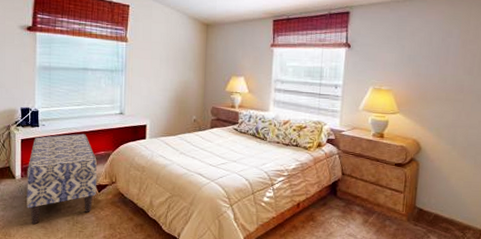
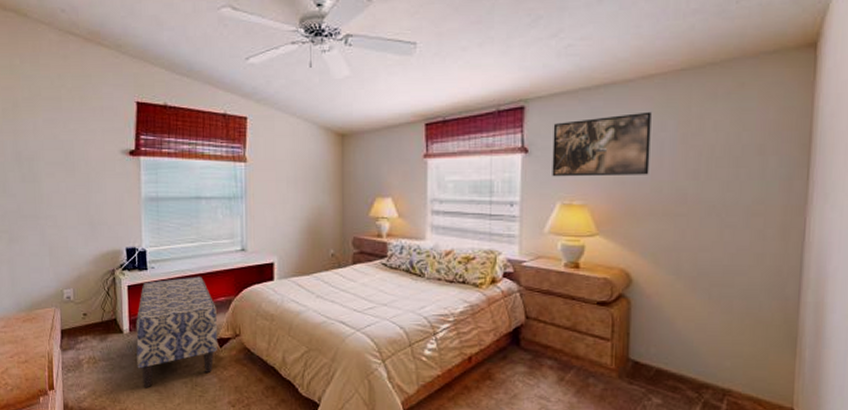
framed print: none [367,22,442,70] -> present [552,111,652,177]

